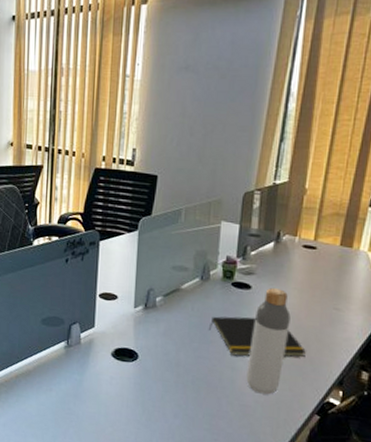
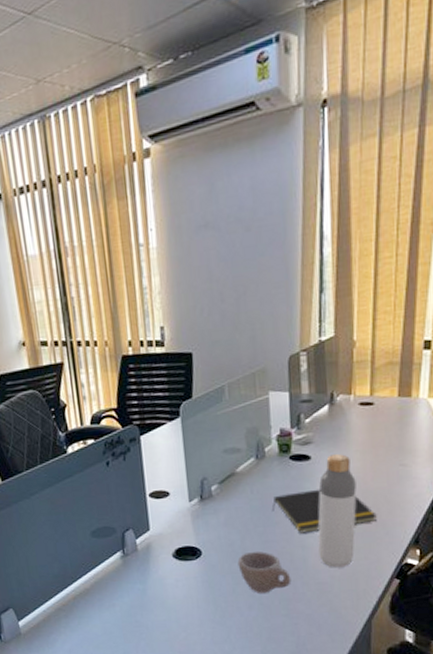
cup: none [169,364,217,405] -> present [237,551,292,593]

